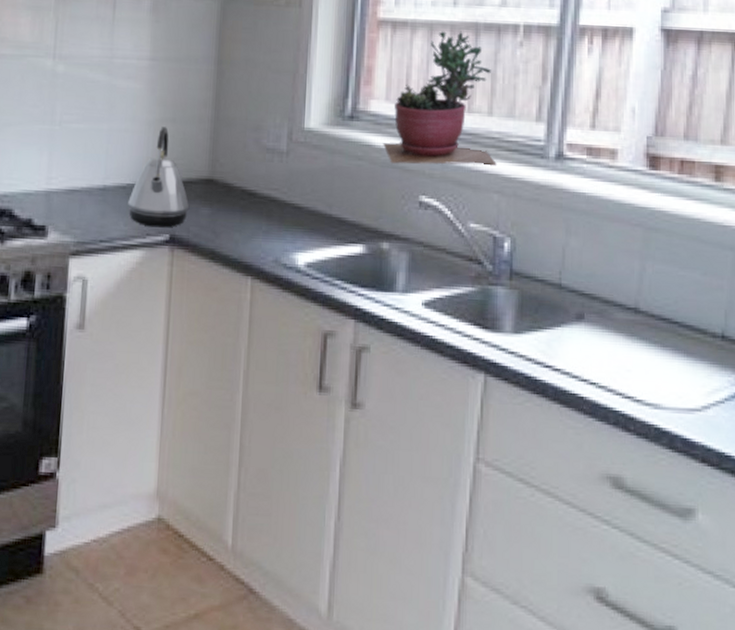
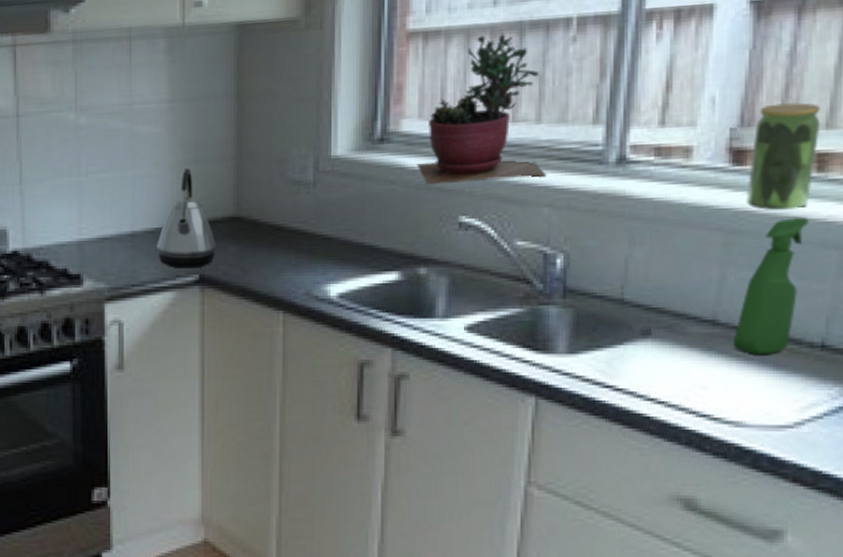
spray bottle: none [652,220,709,343] -> present [734,218,809,355]
jar: none [660,119,717,213] -> present [746,102,821,211]

